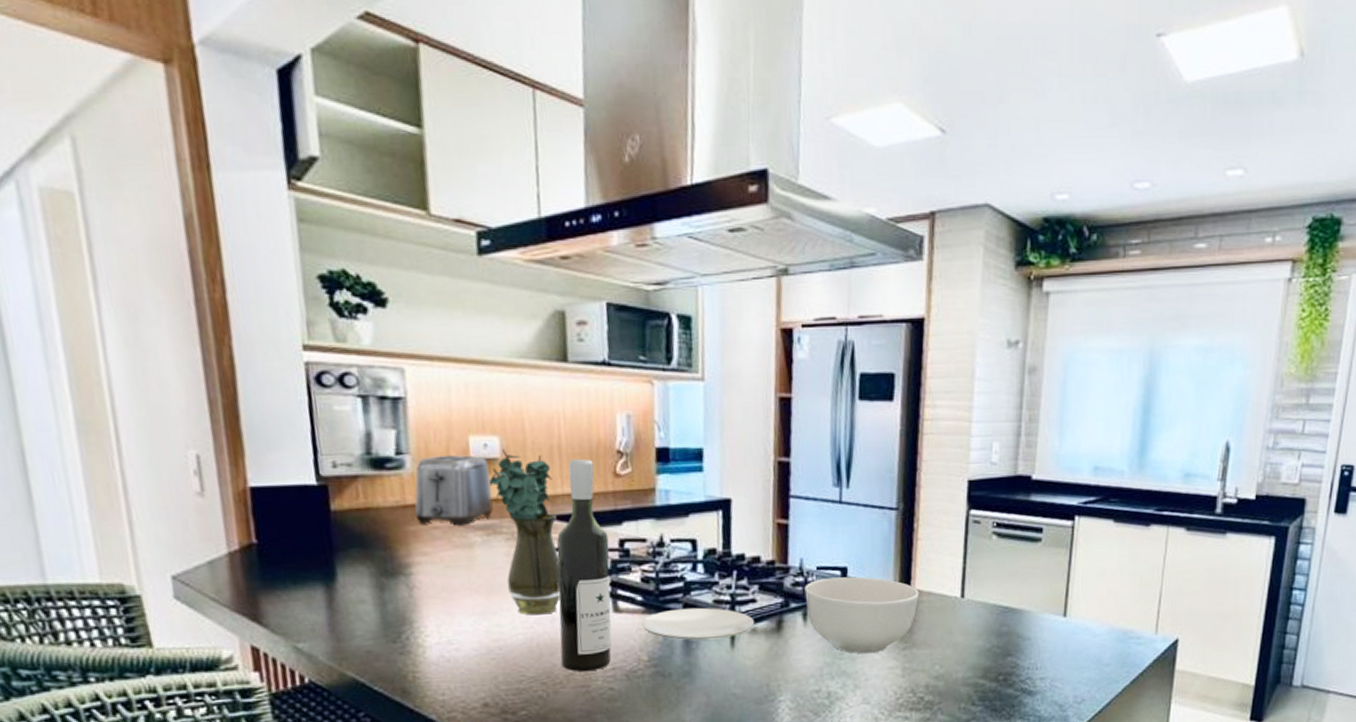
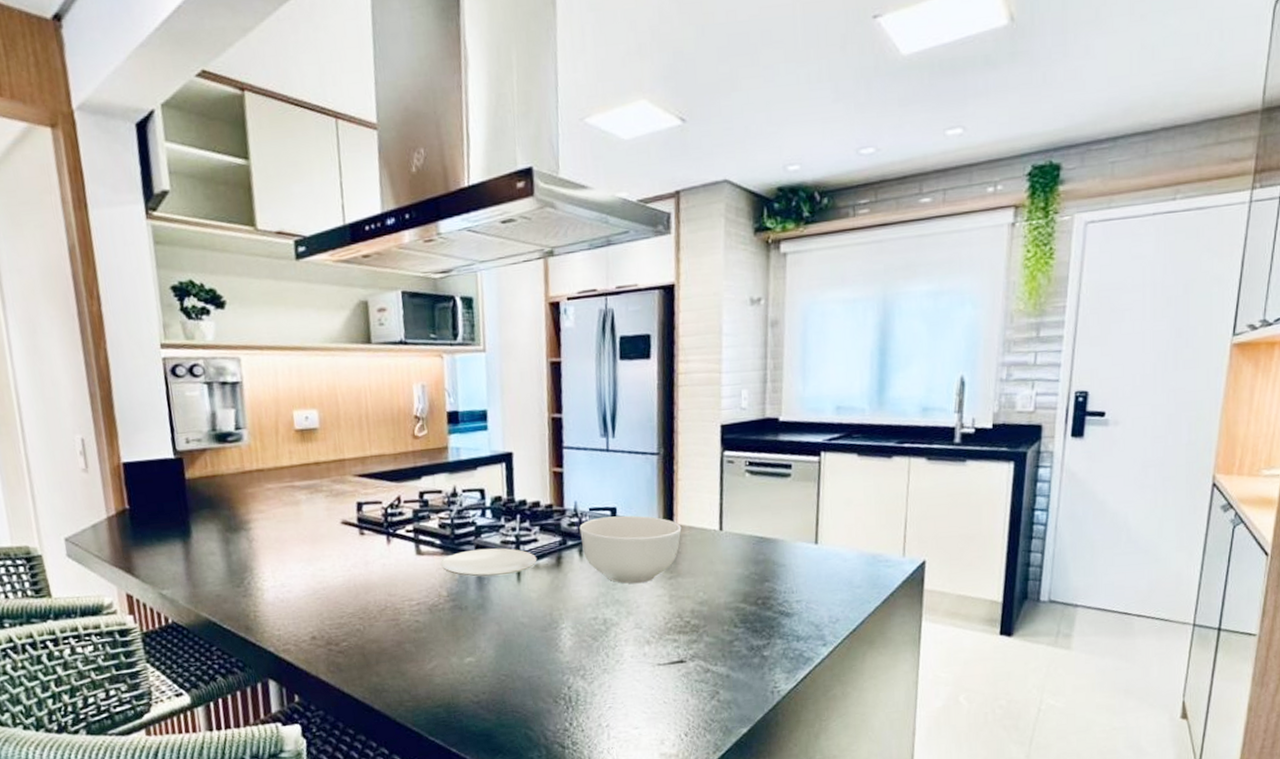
toaster: present [414,455,493,525] -> none [251,427,315,486]
vase: present [489,449,561,615] -> none [310,420,372,560]
bottle: present [556,459,612,672] -> none [367,425,416,608]

